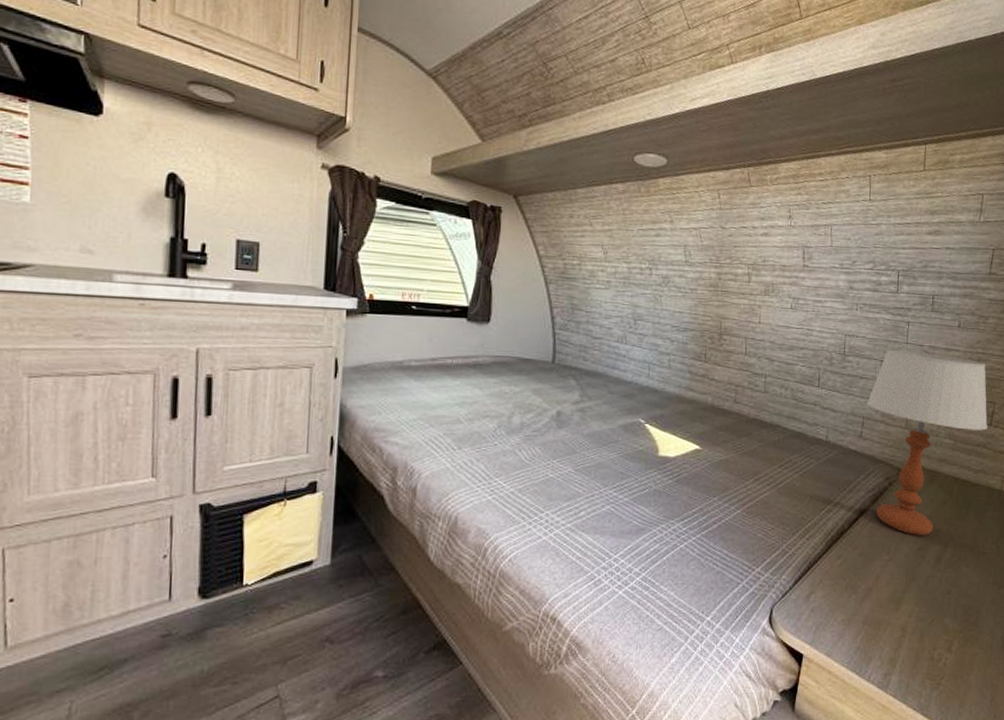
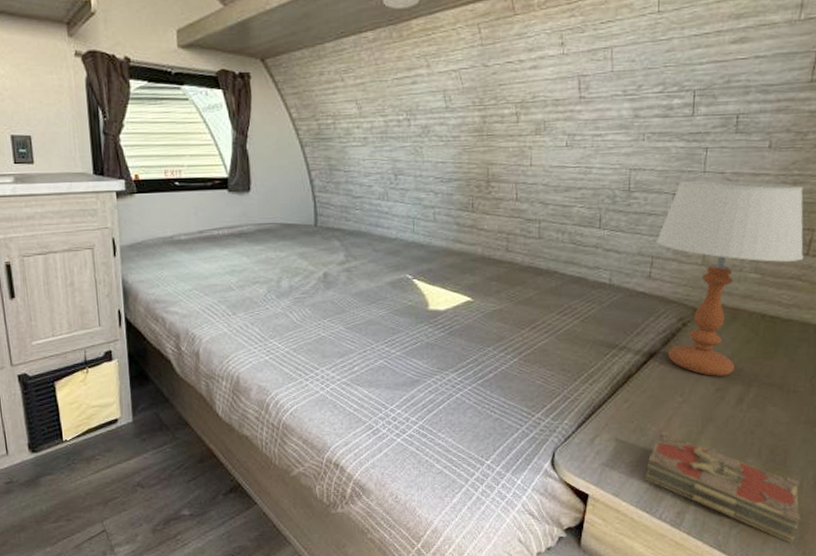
book: none [855,588,992,707] -> present [644,430,801,544]

